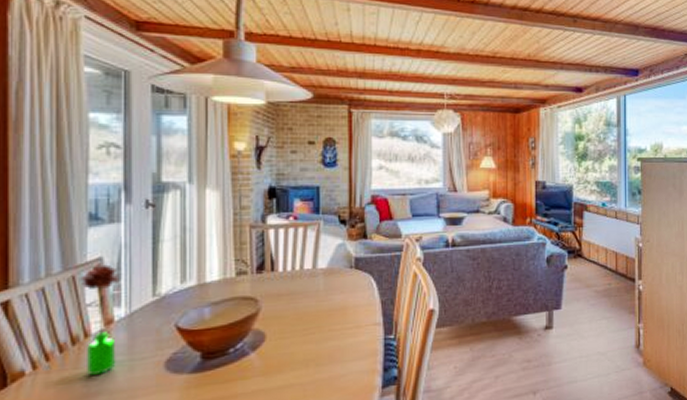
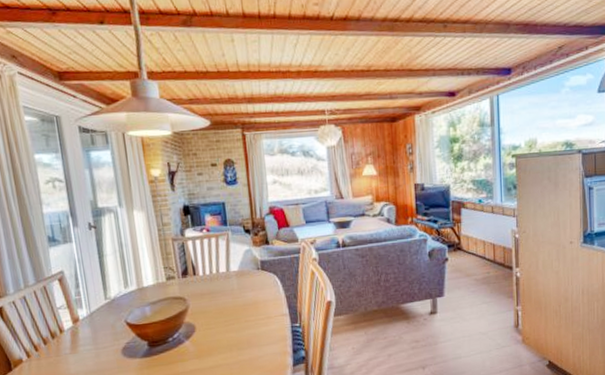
flower: present [80,264,120,376] -> none [49,276,86,362]

